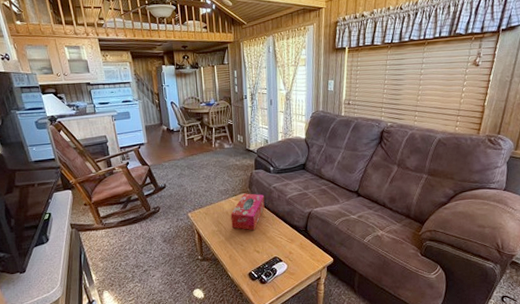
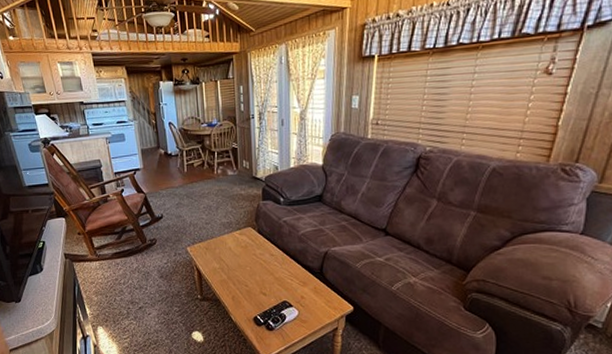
tissue box: present [231,193,265,231] -> none [234,227,273,270]

